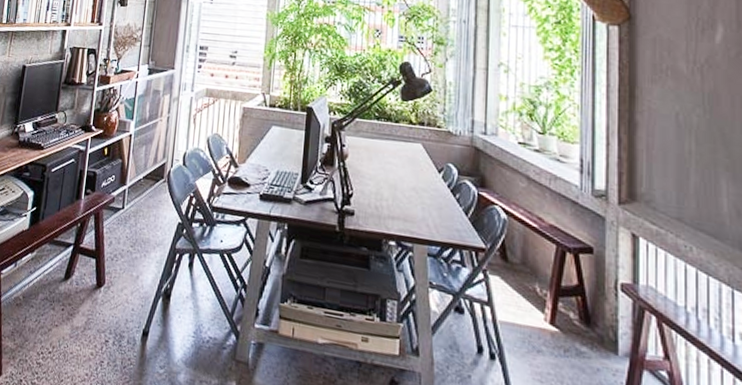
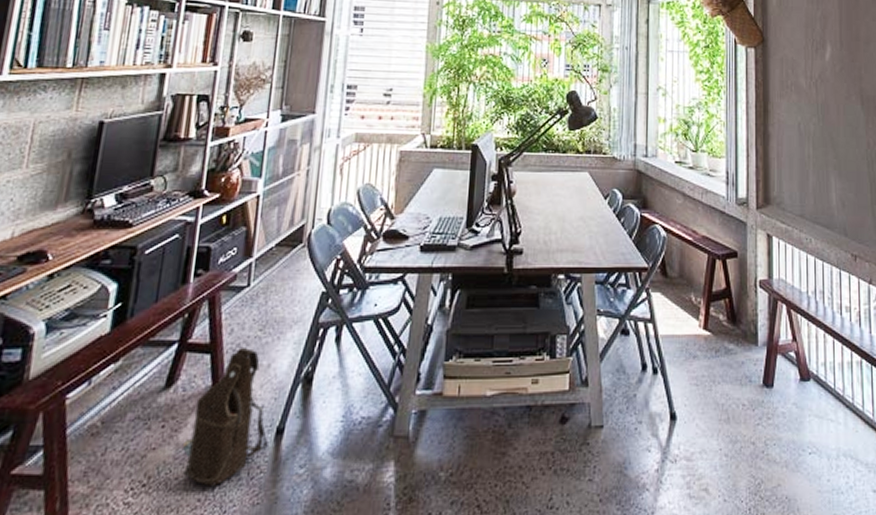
shoulder bag: none [75,257,137,366] -> present [181,346,268,486]

